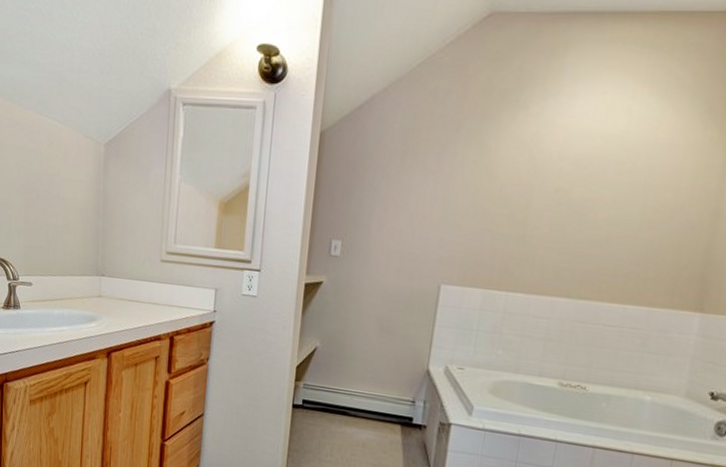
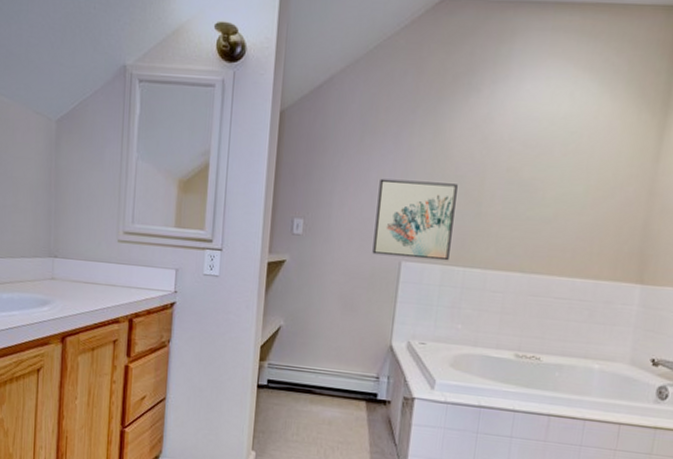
wall art: none [411,200,502,285] -> present [372,178,458,261]

